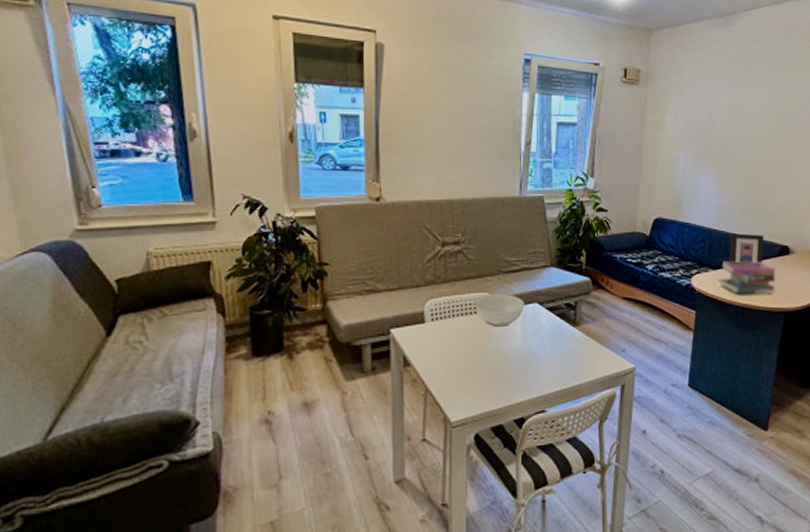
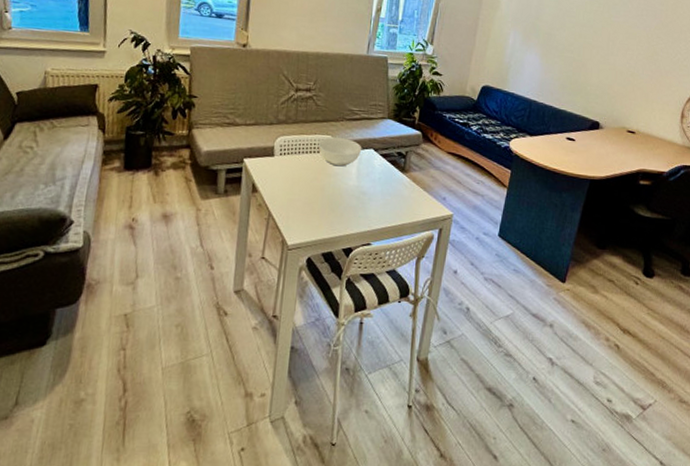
books: present [717,261,776,295] -> none [532,129,586,164]
picture frame: present [729,233,764,264] -> none [545,106,578,135]

